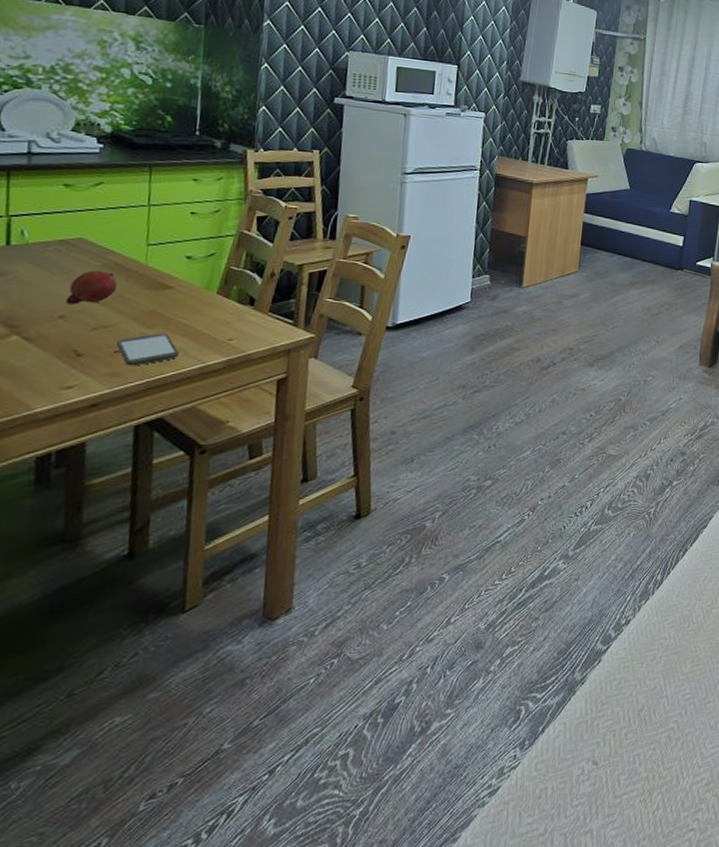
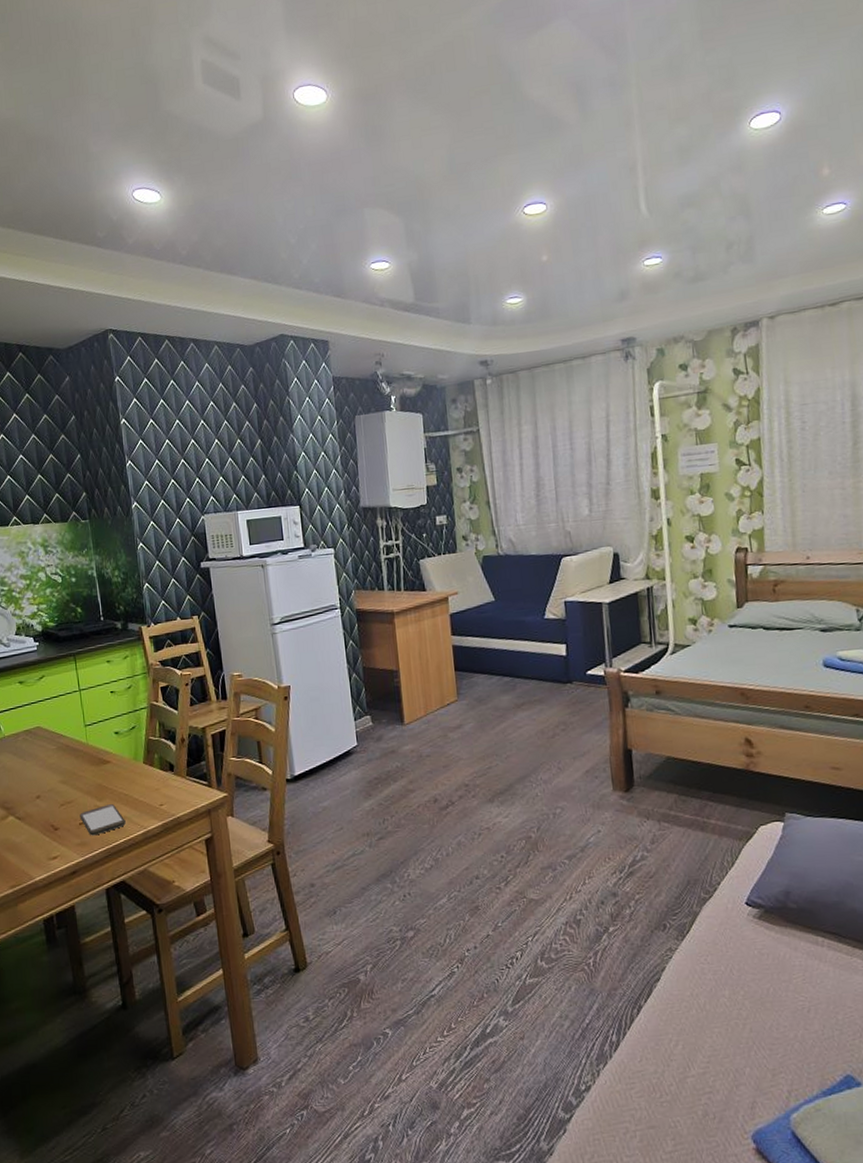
fruit: present [65,270,118,304] -> none [38,753,71,785]

